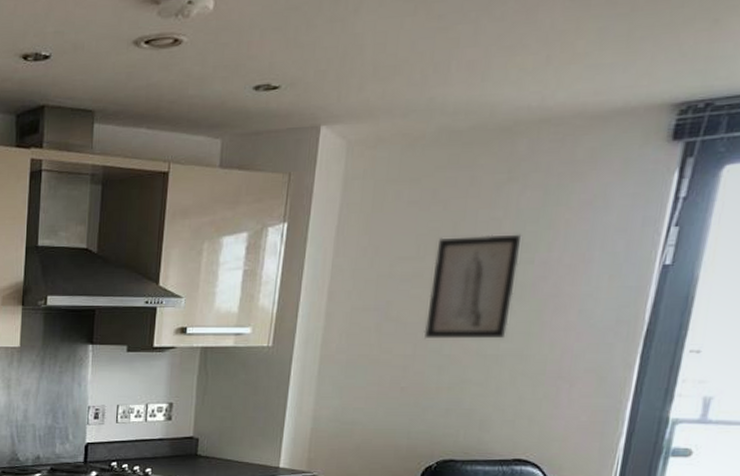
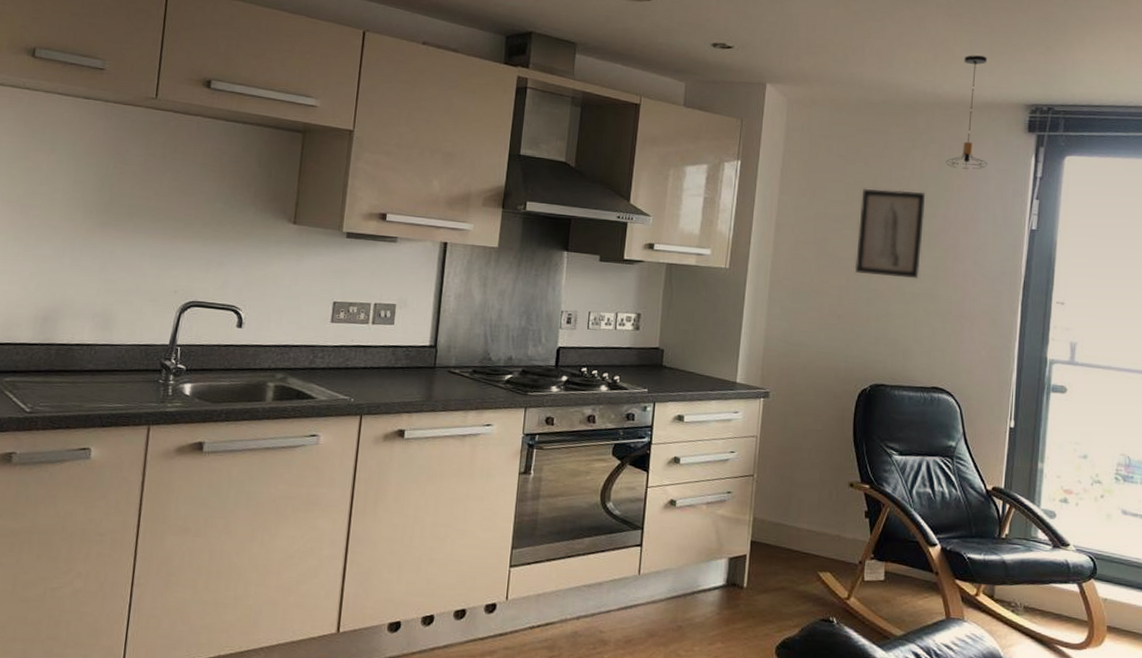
pendant light: none [552,47,622,202] -> present [946,55,988,171]

